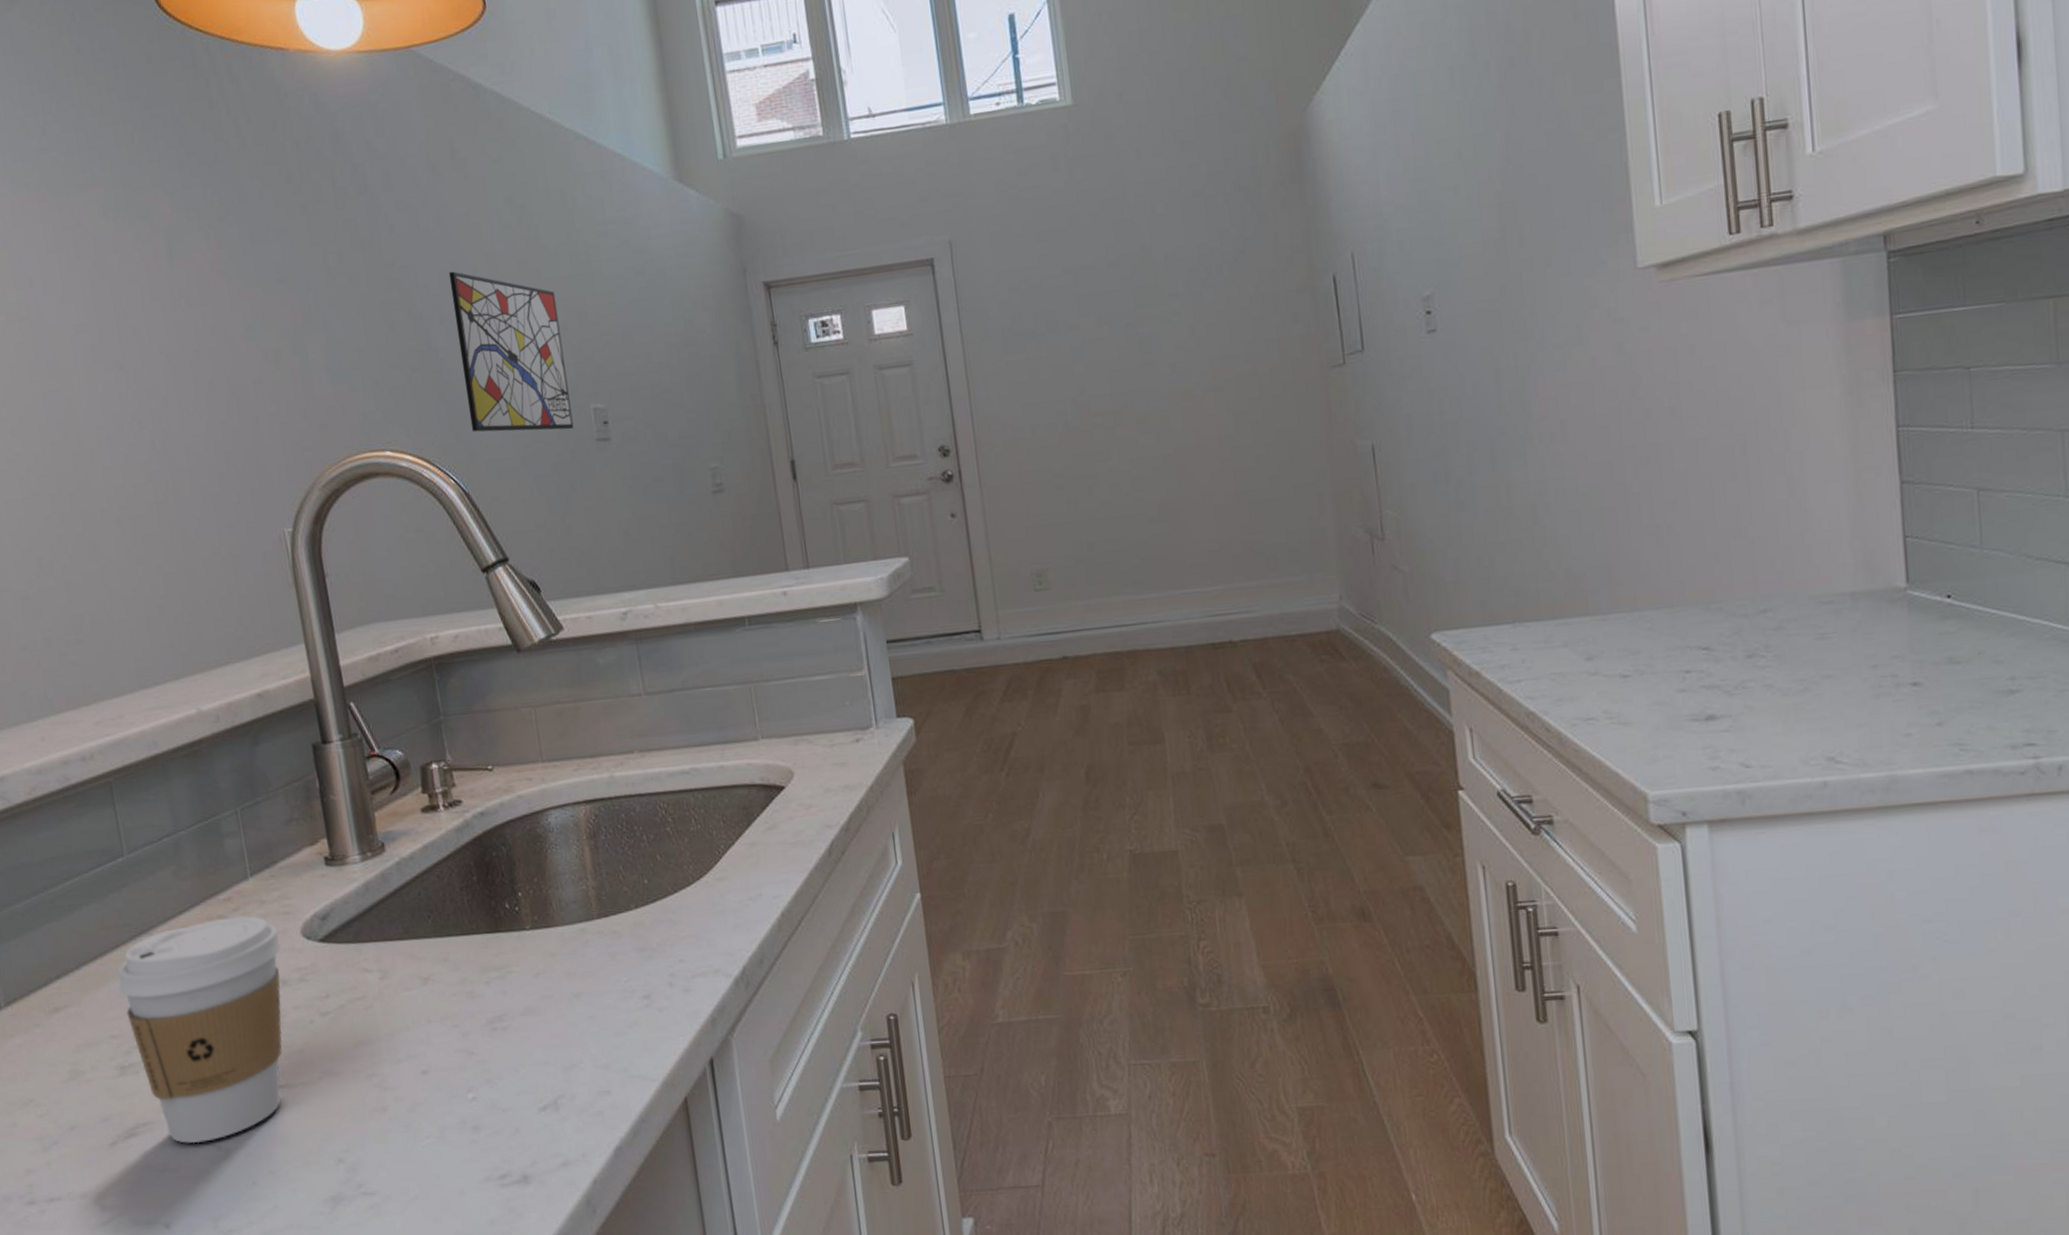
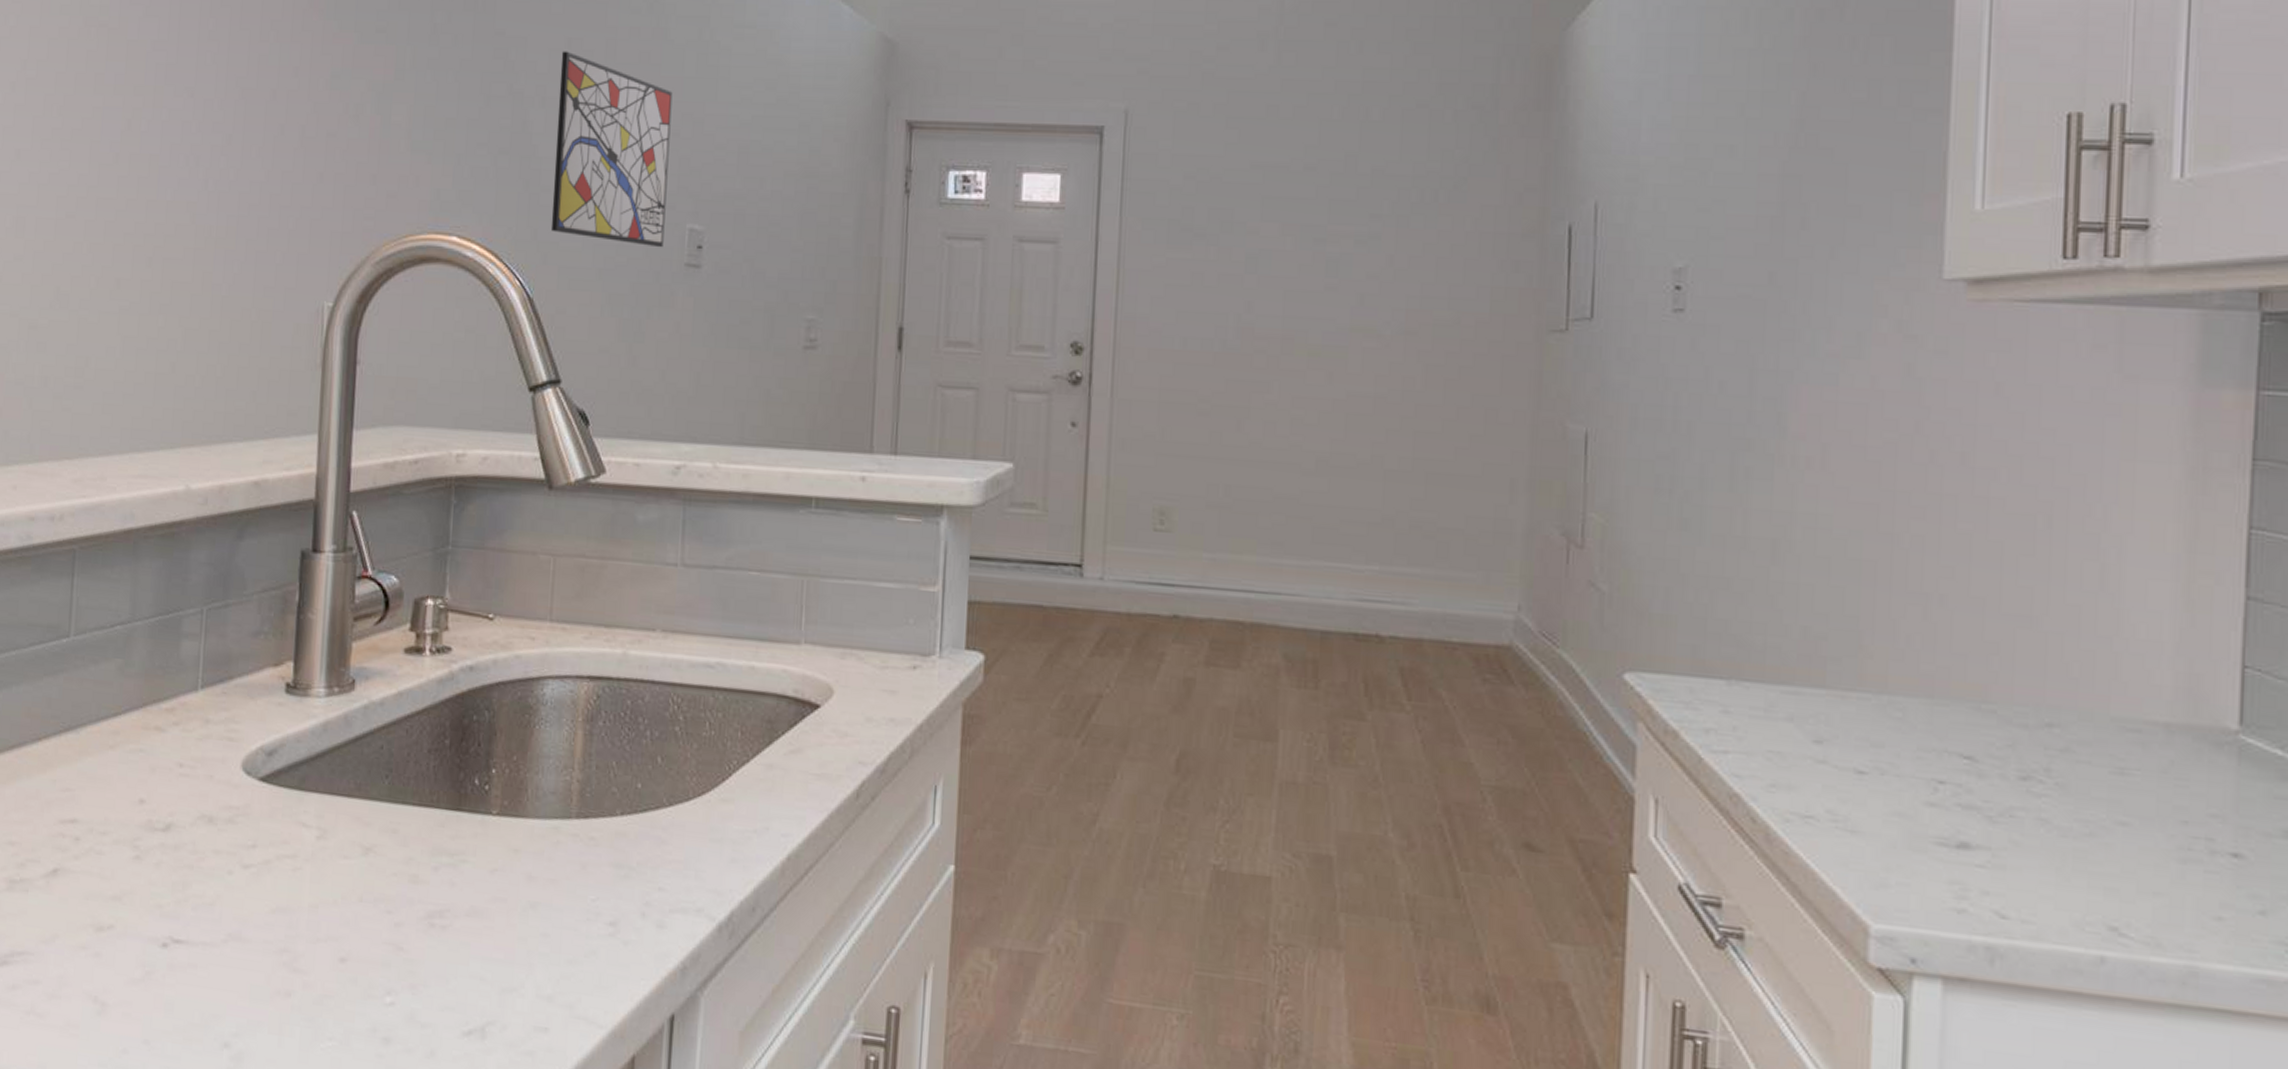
coffee cup: present [117,916,283,1144] -> none [29,730,216,990]

